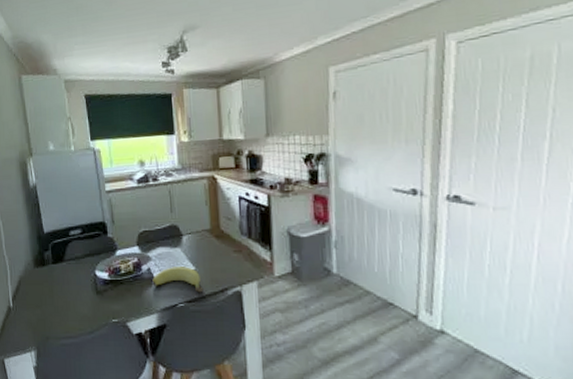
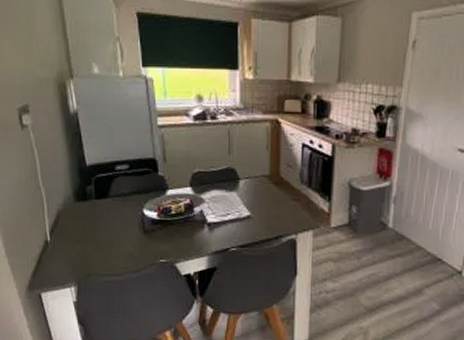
banana: present [152,267,202,293] -> none [204,211,256,239]

